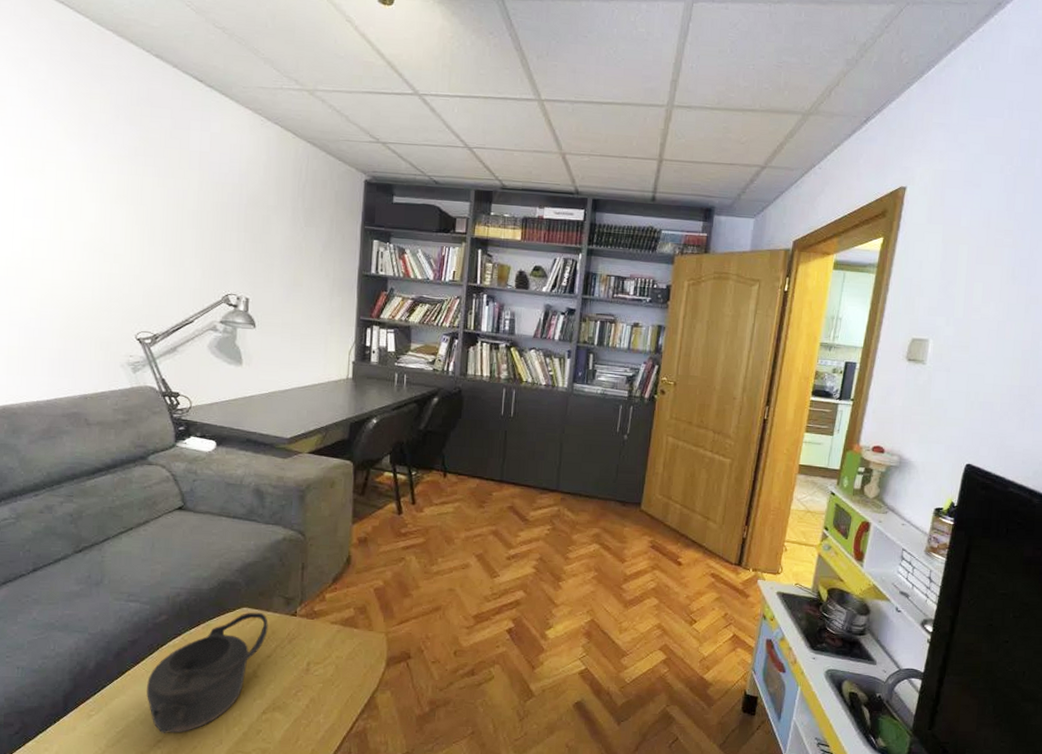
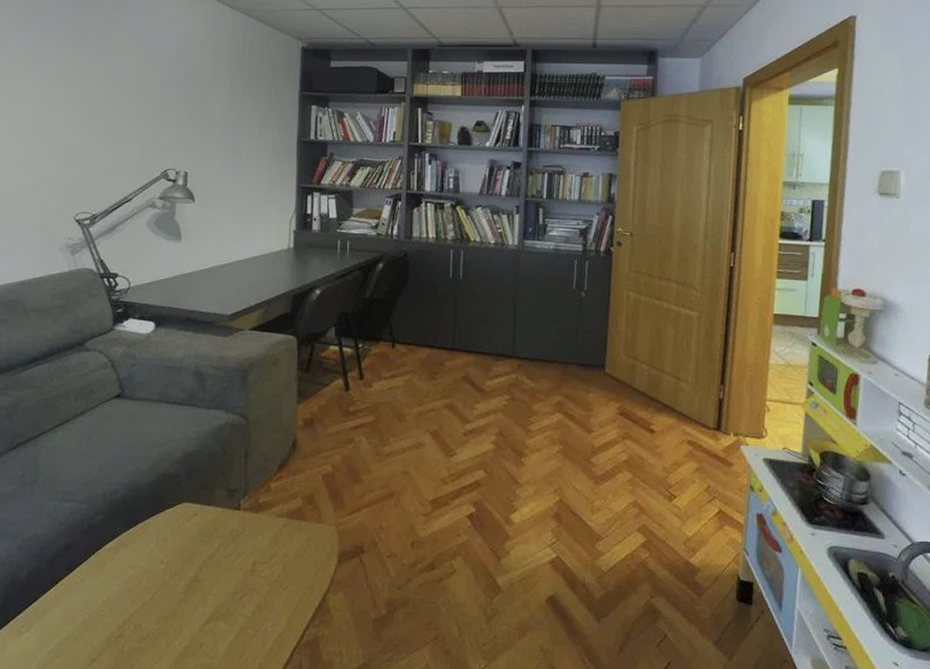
teapot: present [147,613,268,734] -> none [81,508,210,652]

